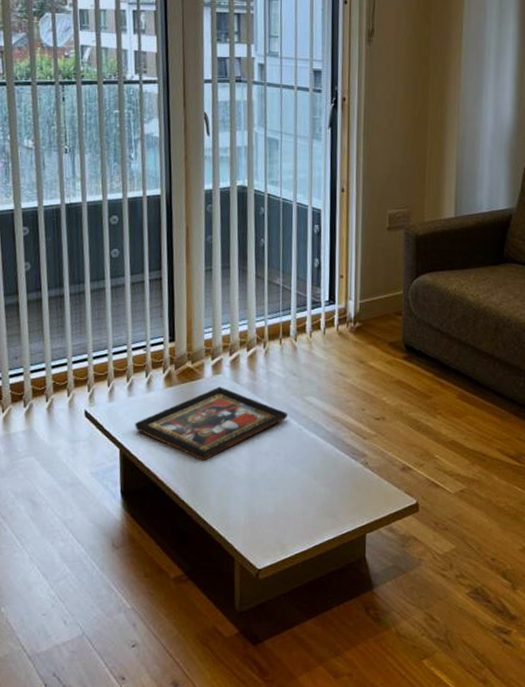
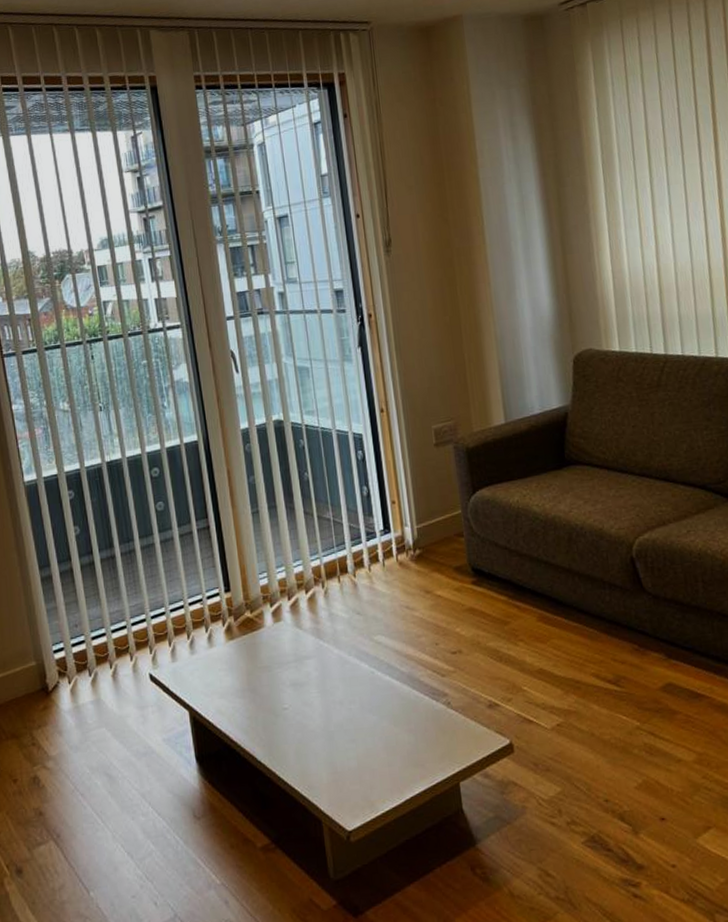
decorative tray: present [135,387,288,460] -> none [201,634,358,716]

